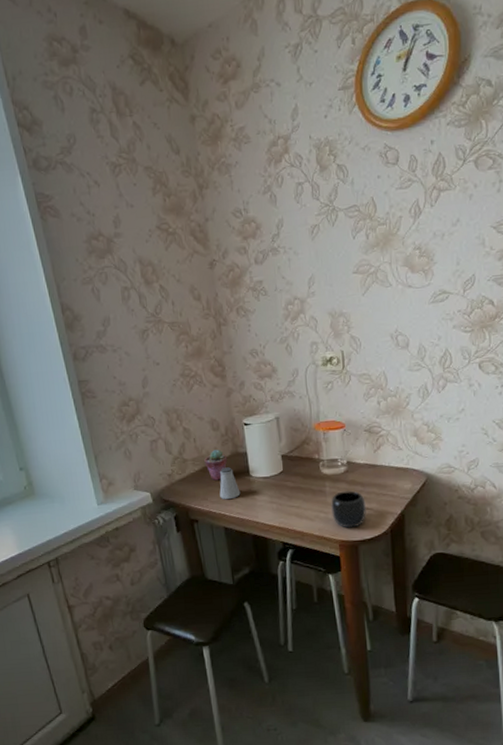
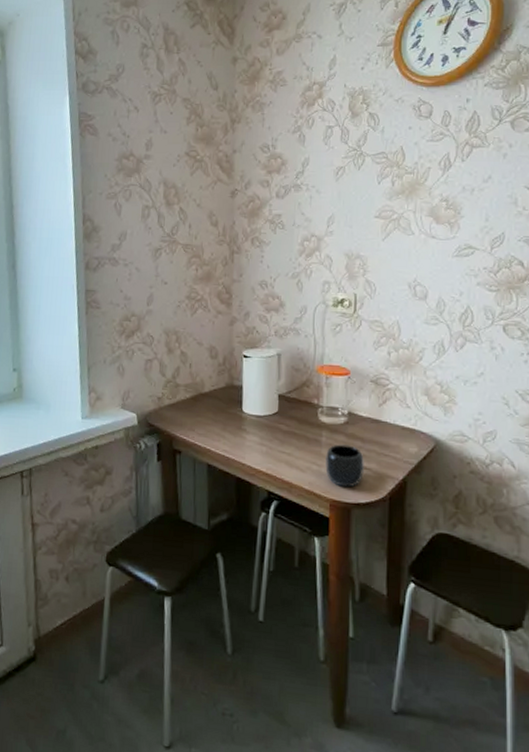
potted succulent: present [204,449,228,480] -> none [197,379,222,412]
saltshaker: present [219,467,241,500] -> none [208,399,230,435]

